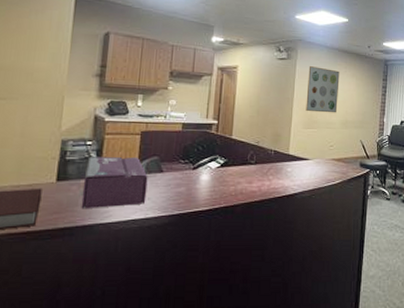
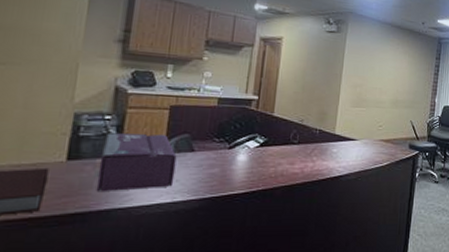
wall art: present [306,66,340,113] -> none [355,41,392,92]

